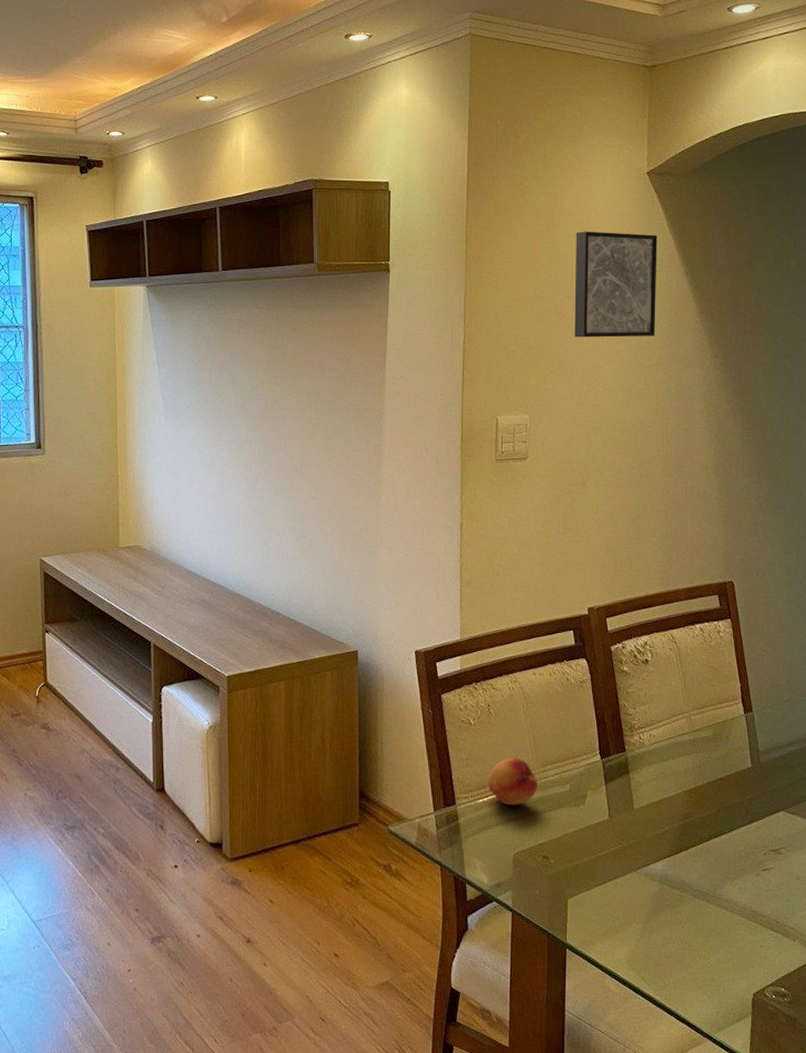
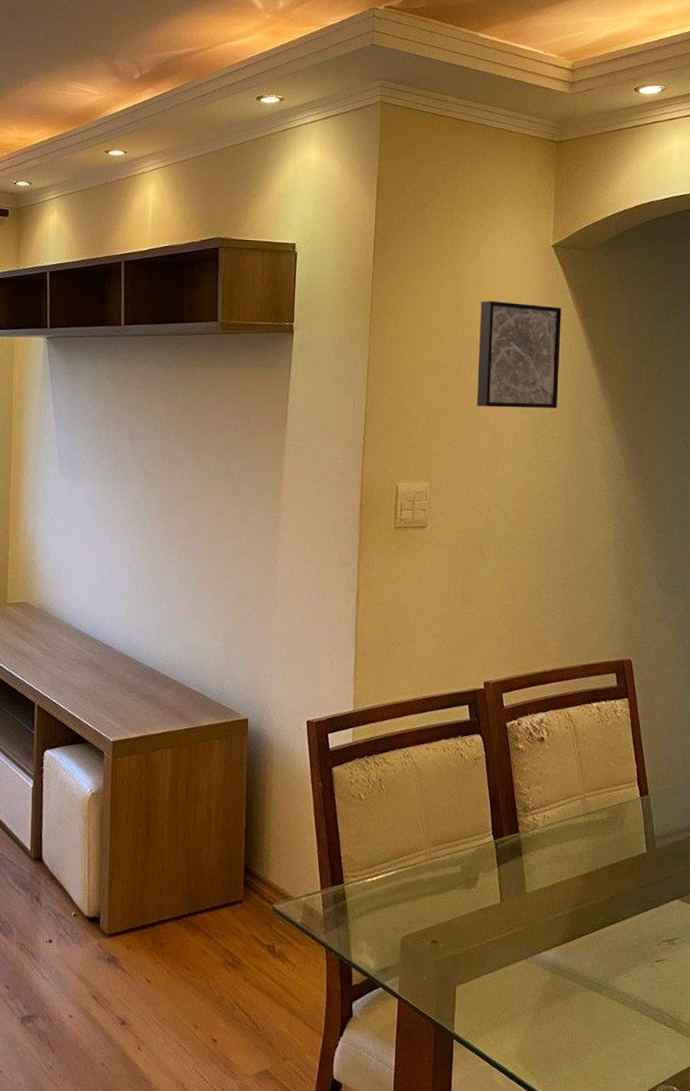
fruit: present [488,757,537,806] -> none [377,835,428,886]

